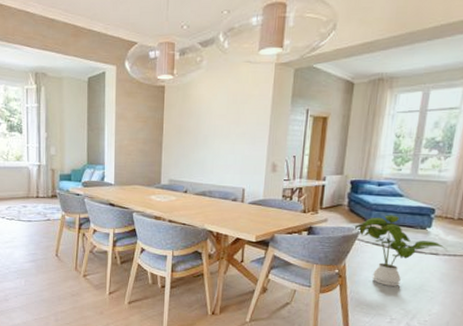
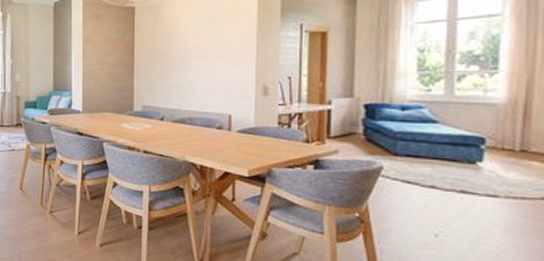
house plant: present [354,215,446,286] -> none [375,145,509,237]

